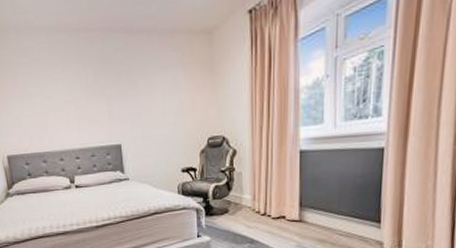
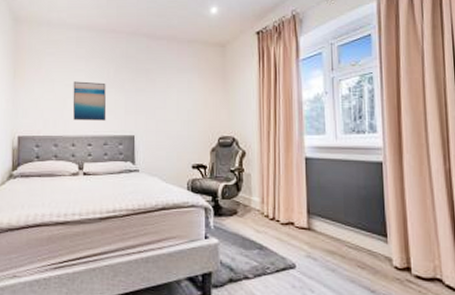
wall art: none [52,91,91,135] -> present [72,81,107,121]

